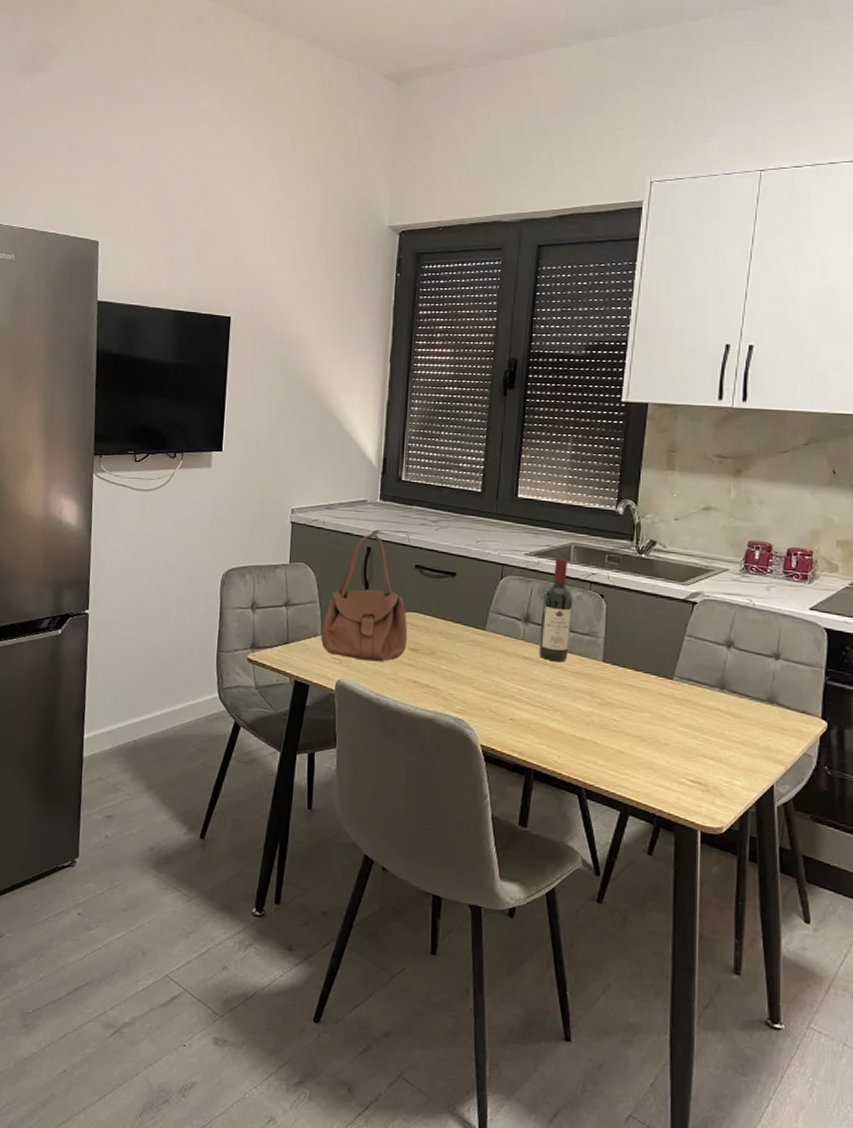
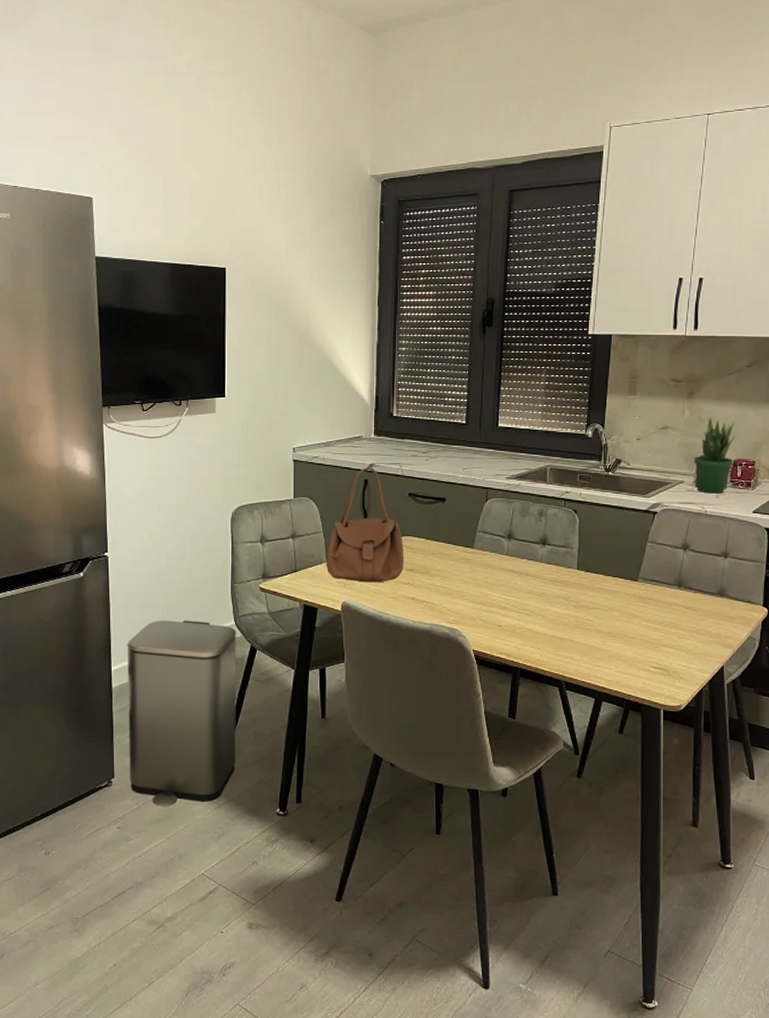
pedal bin: none [95,686,219,895] -> present [127,620,237,806]
wine bottle: present [539,558,573,662] -> none [521,480,550,573]
planter: none [740,499,790,586] -> present [694,418,735,494]

